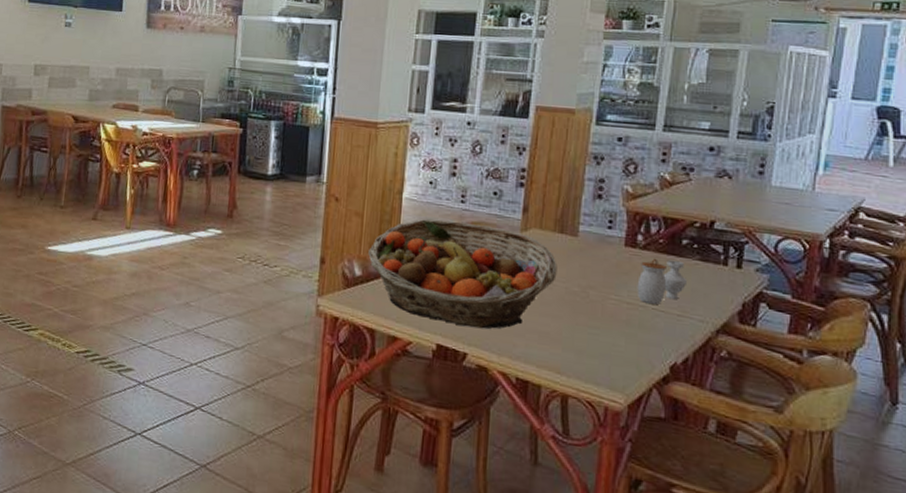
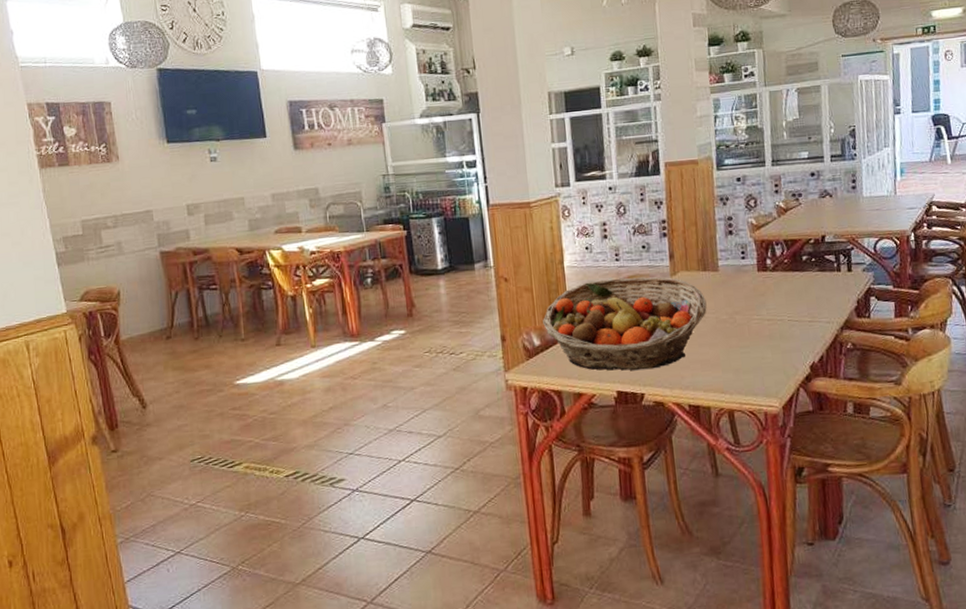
jar: present [637,258,687,305] -> none [773,275,812,317]

